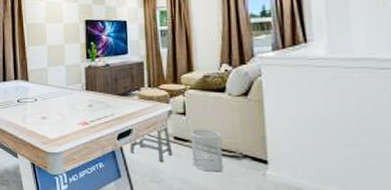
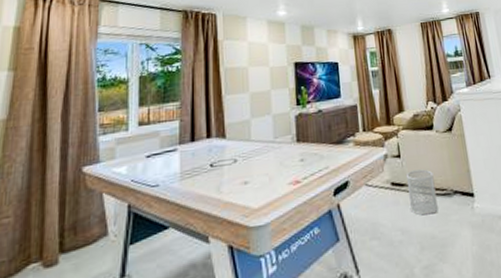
stool: present [130,124,173,162] -> none [347,170,392,214]

